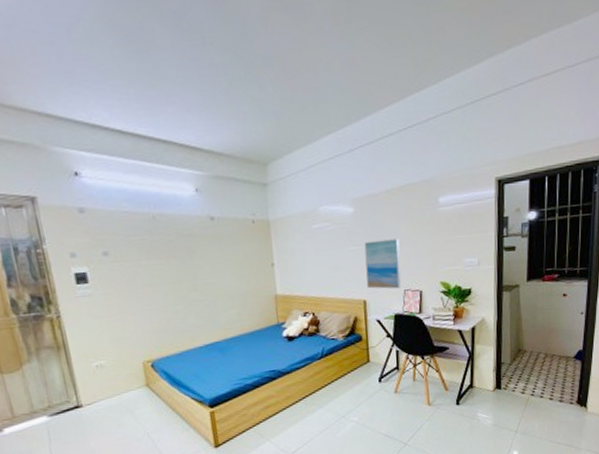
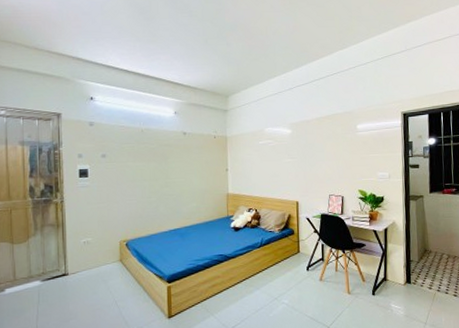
wall art: present [364,238,401,289] -> none [298,154,327,194]

